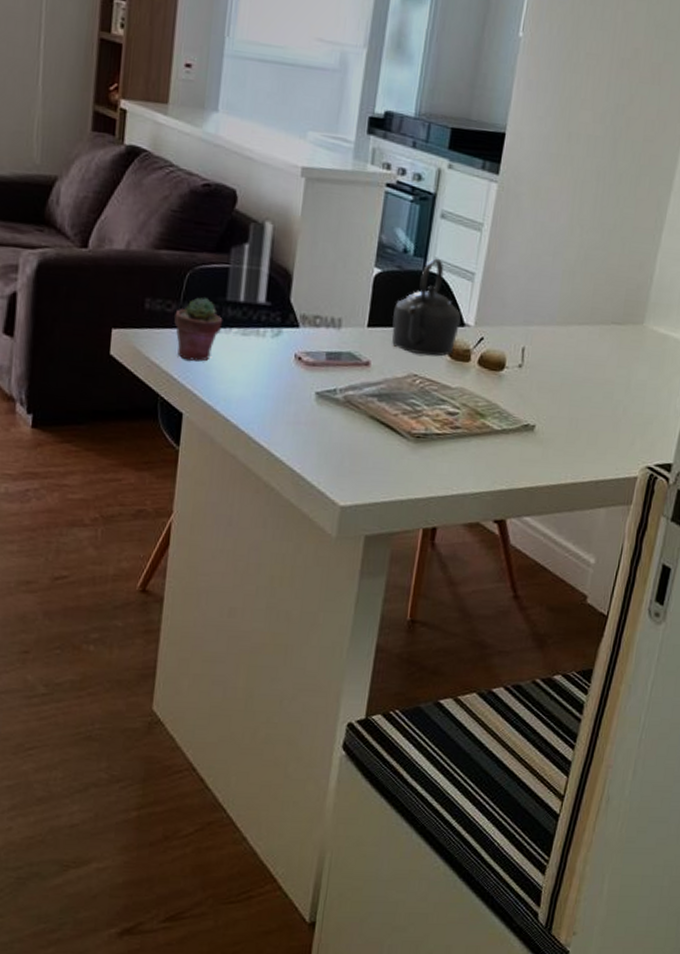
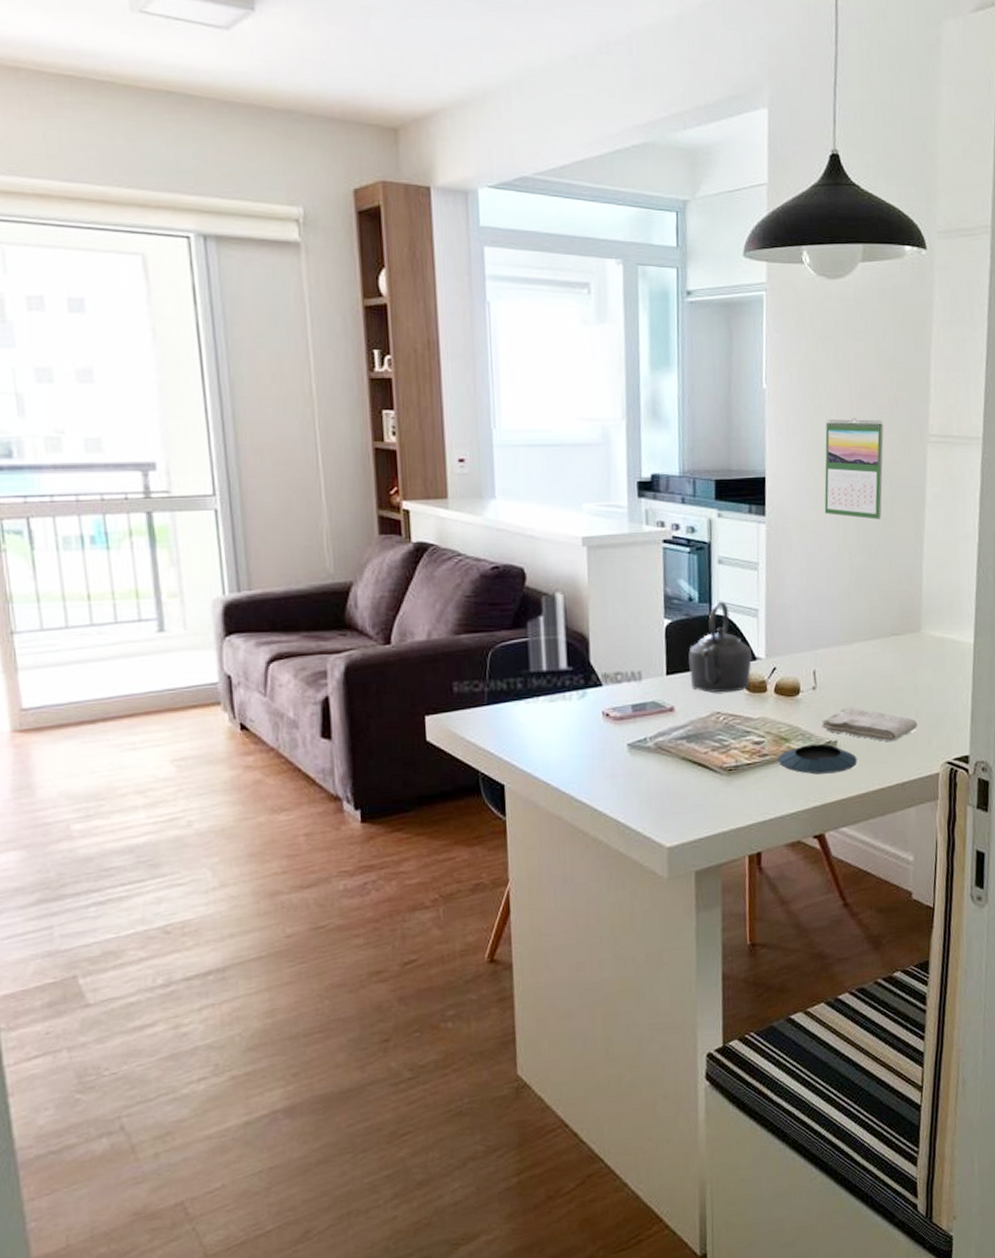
potted succulent: present [174,297,223,362] -> none [483,673,530,734]
saucer: none [470,424,554,459] -> present [778,743,857,775]
washcloth: none [521,392,624,436] -> present [821,707,918,742]
calendar: none [562,81,642,198] -> present [824,418,884,519]

